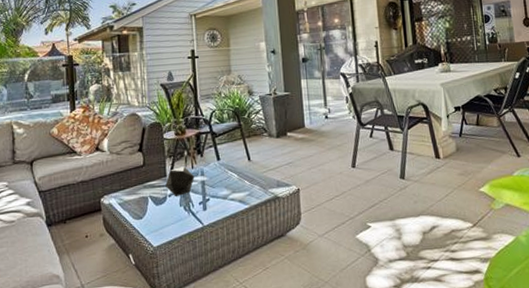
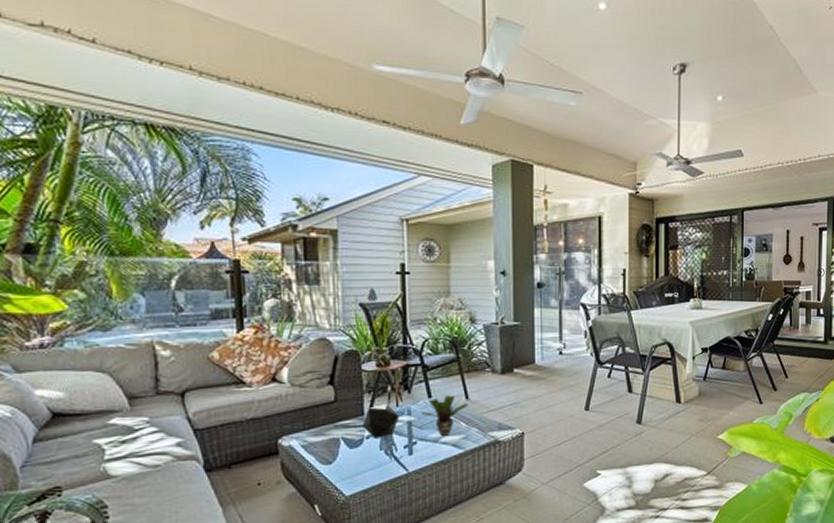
potted plant: none [211,157,251,193] -> present [420,395,469,436]

